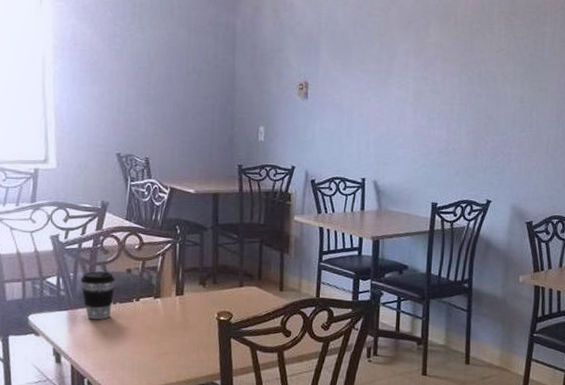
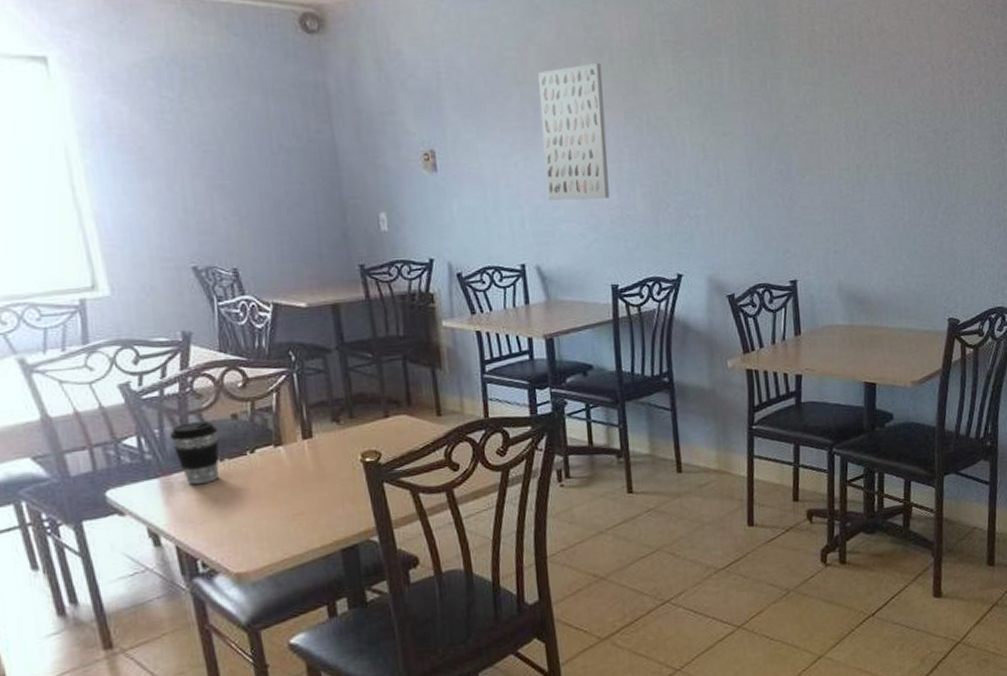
wall art: none [390,25,448,133] -> present [538,63,610,200]

